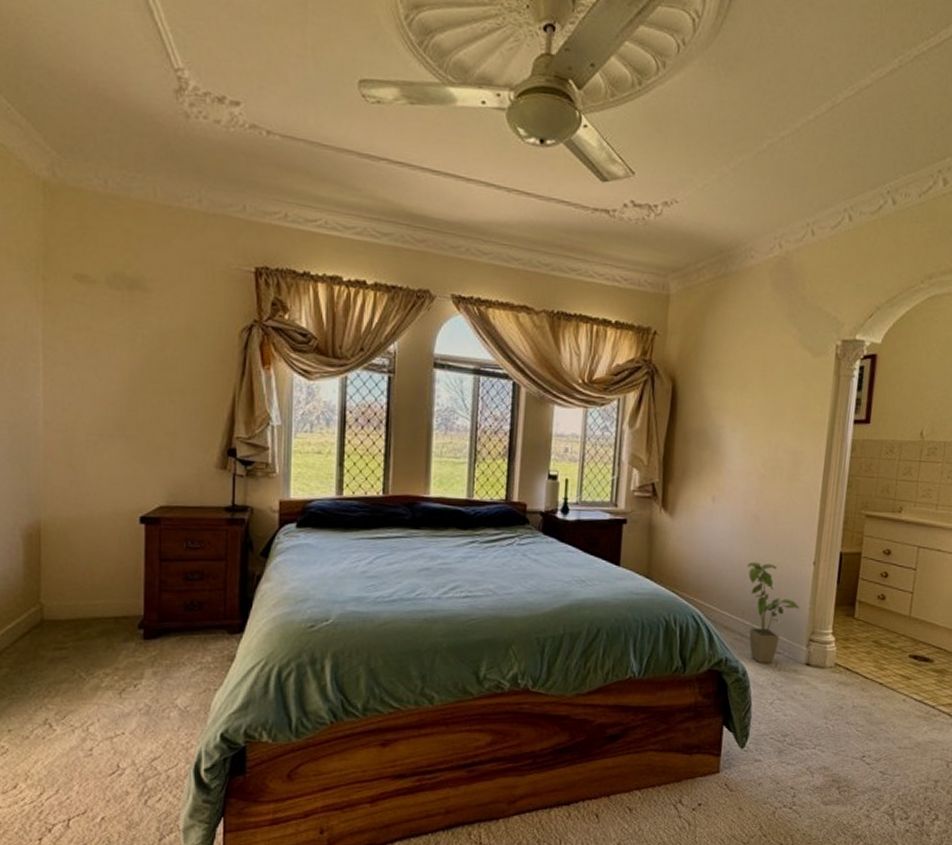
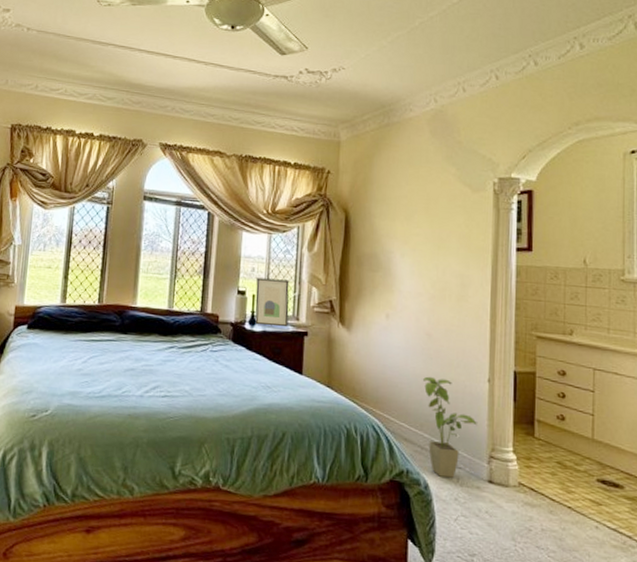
picture frame: none [568,459,608,515] -> present [255,277,290,328]

